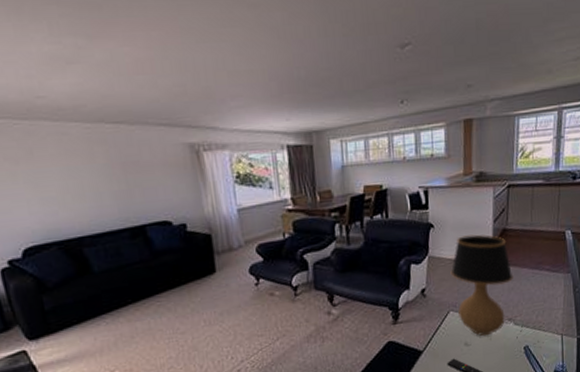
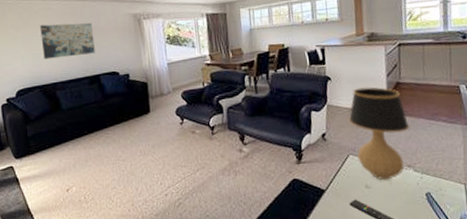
wall art: none [52,154,137,206] -> present [40,22,95,60]

